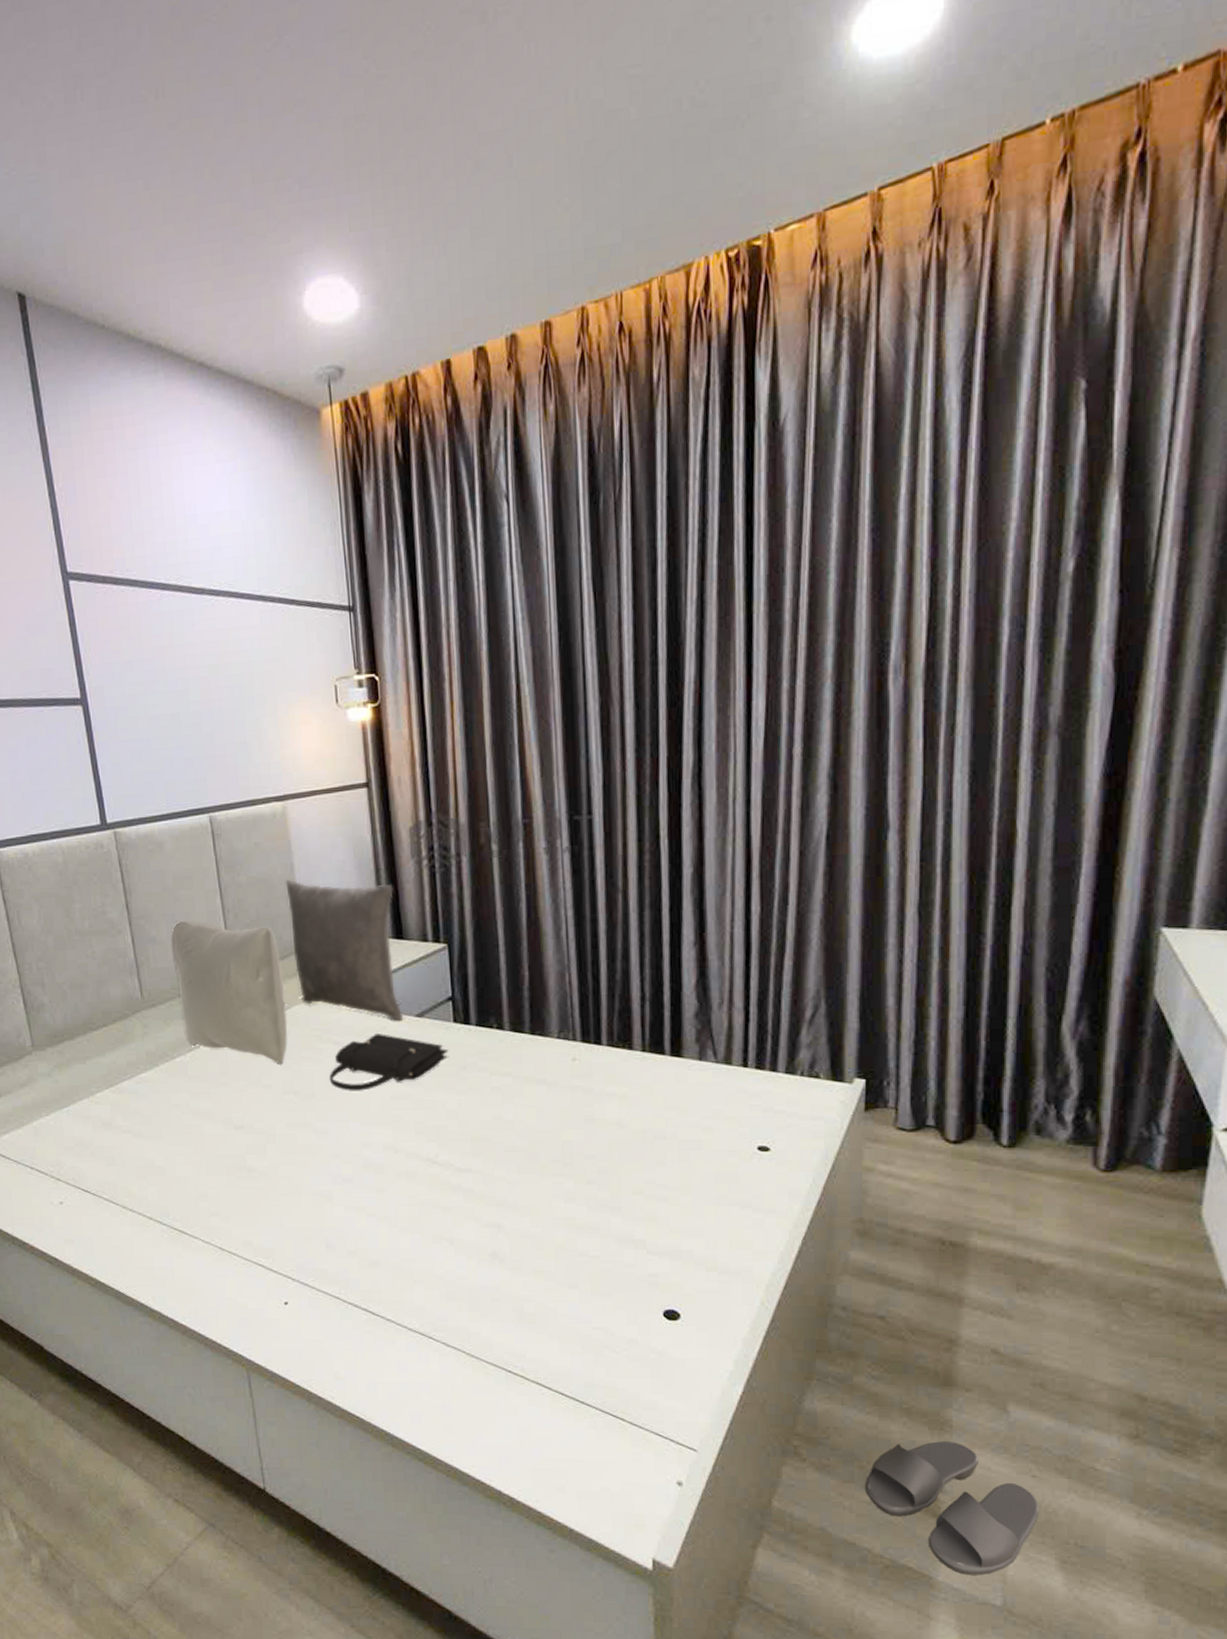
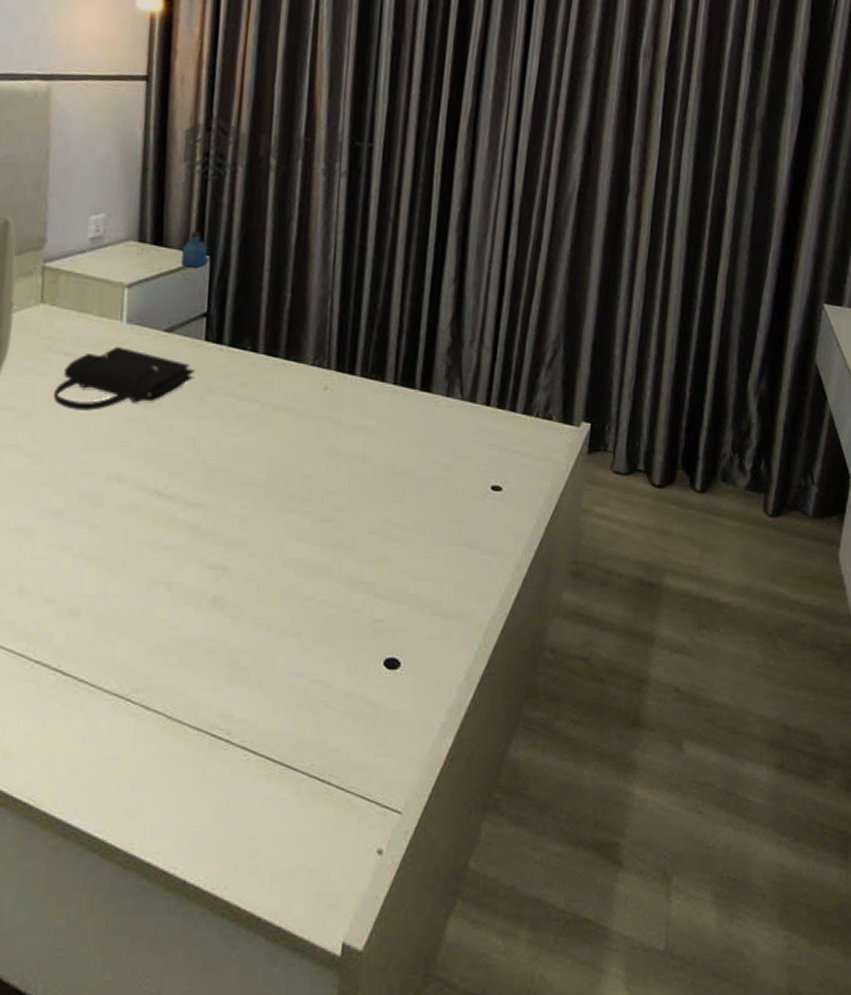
pillow: present [285,879,404,1021] -> none [33,166,159,335]
perfume bottle: none [421,922,446,957] -> present [181,231,208,269]
slippers: present [864,1441,1039,1576] -> none [555,783,702,921]

